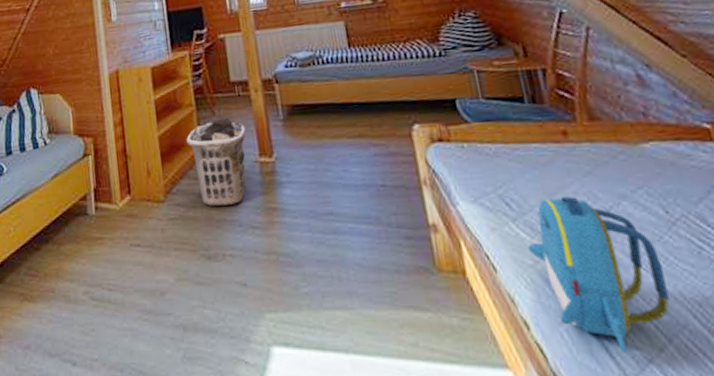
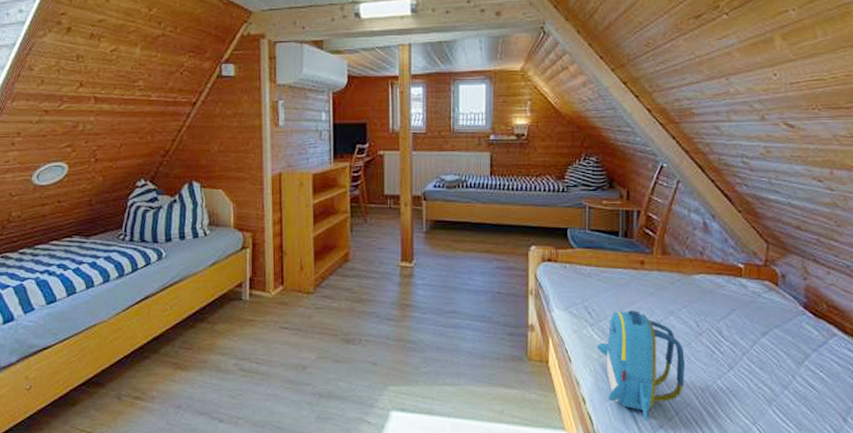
clothes hamper: present [186,116,246,207] -> none [339,225,392,301]

